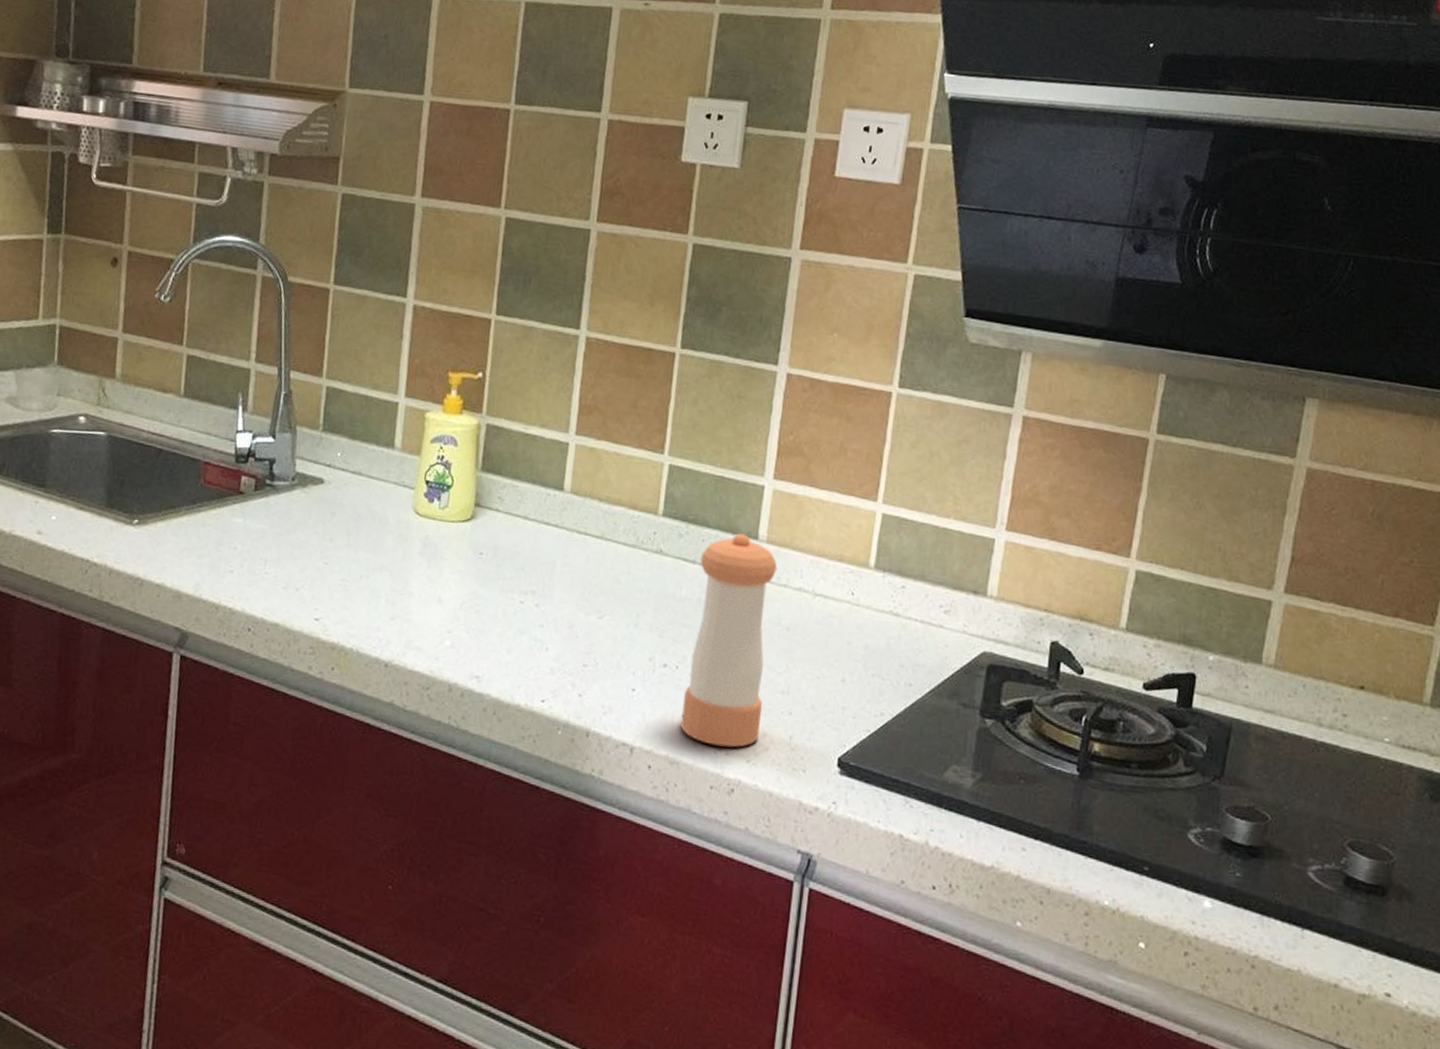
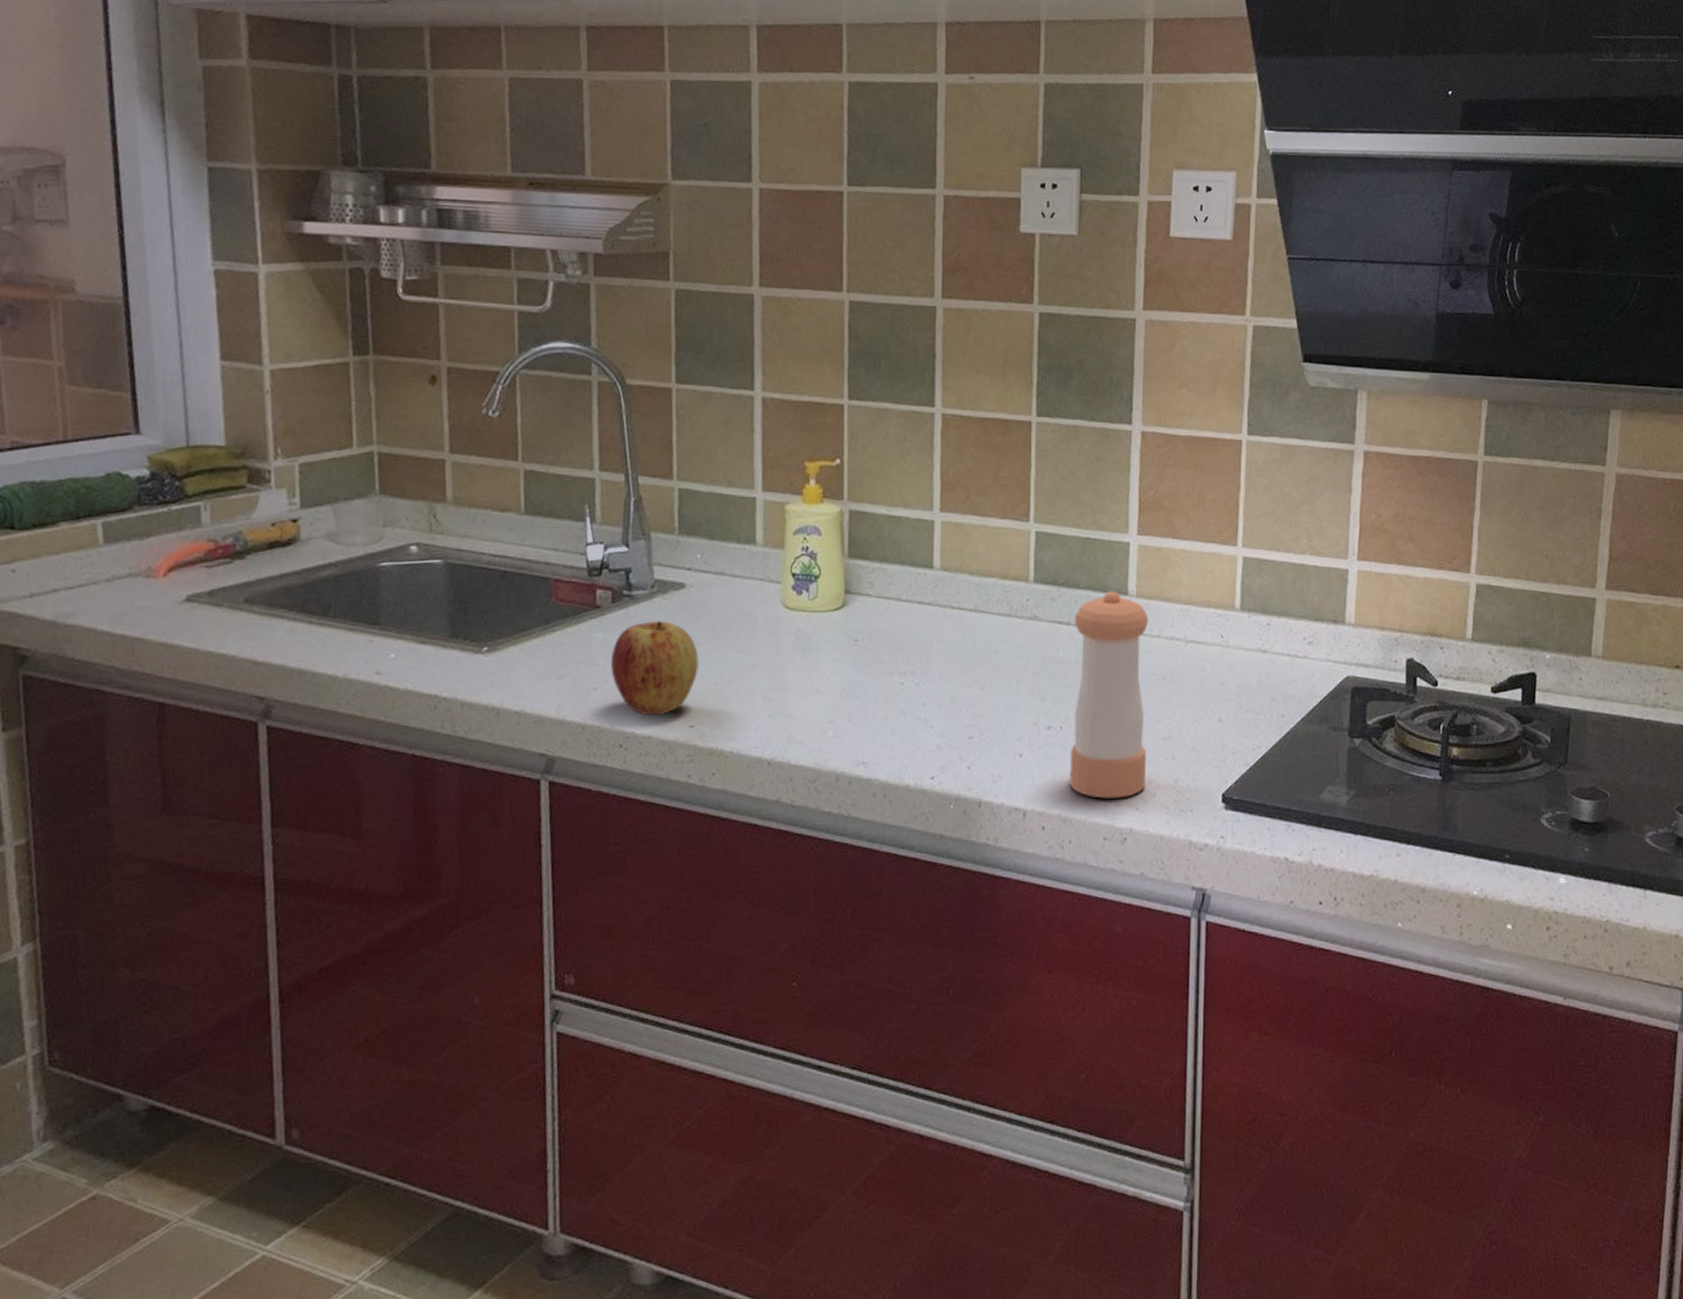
apple: none [247,512,330,605] -> present [611,620,699,716]

